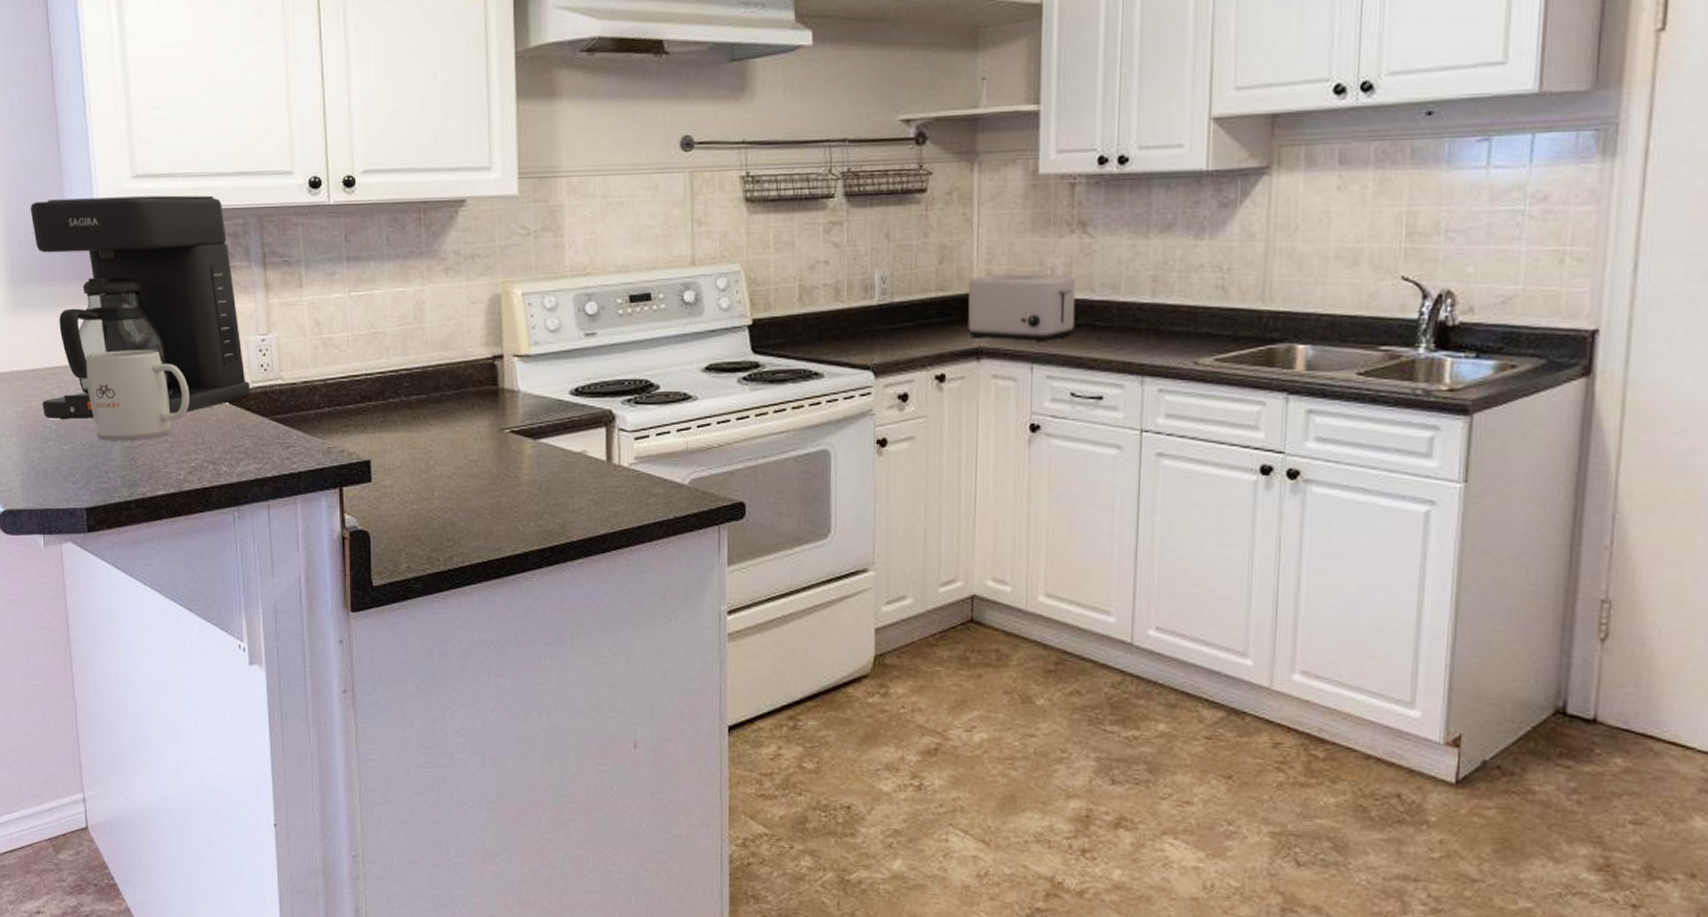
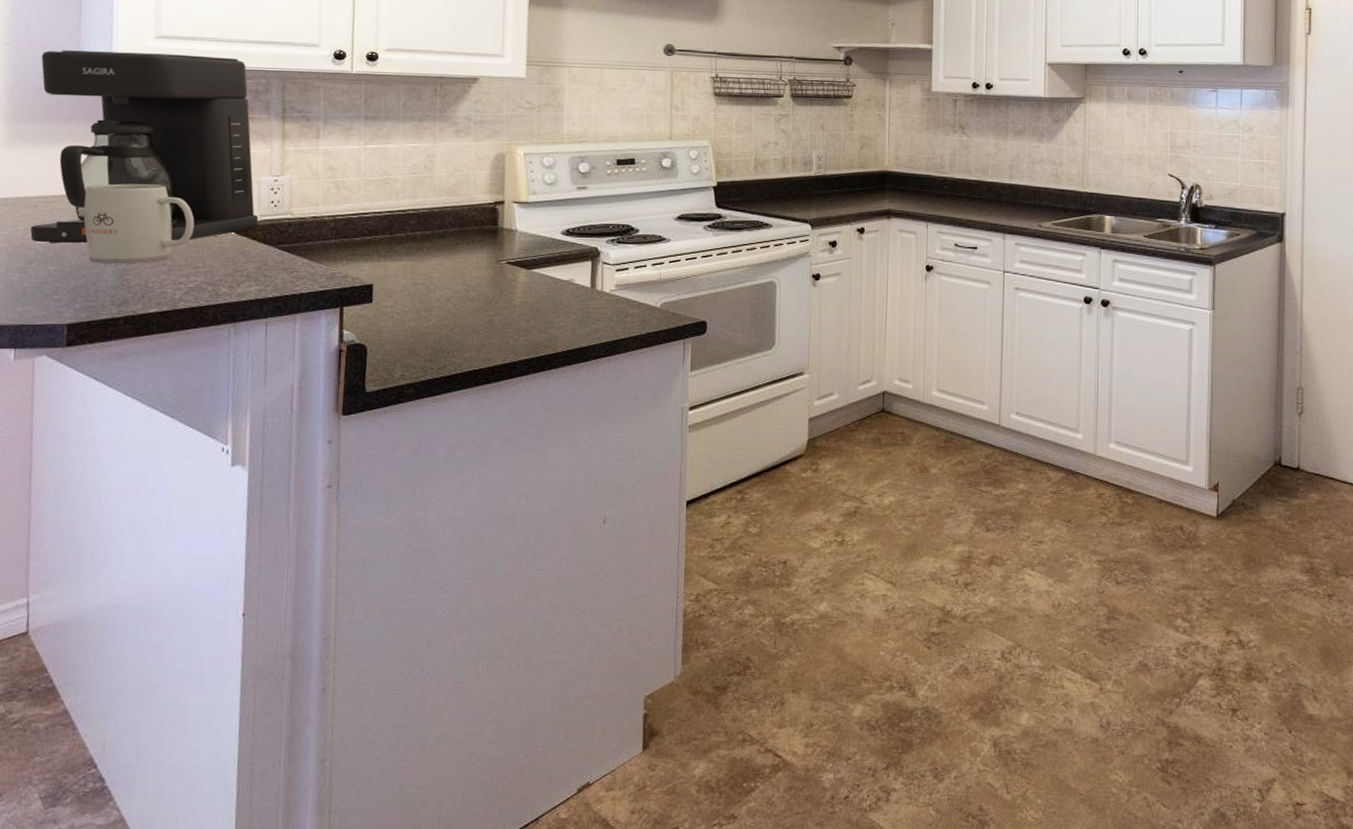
toaster: present [967,273,1076,341] -> none [881,158,958,207]

